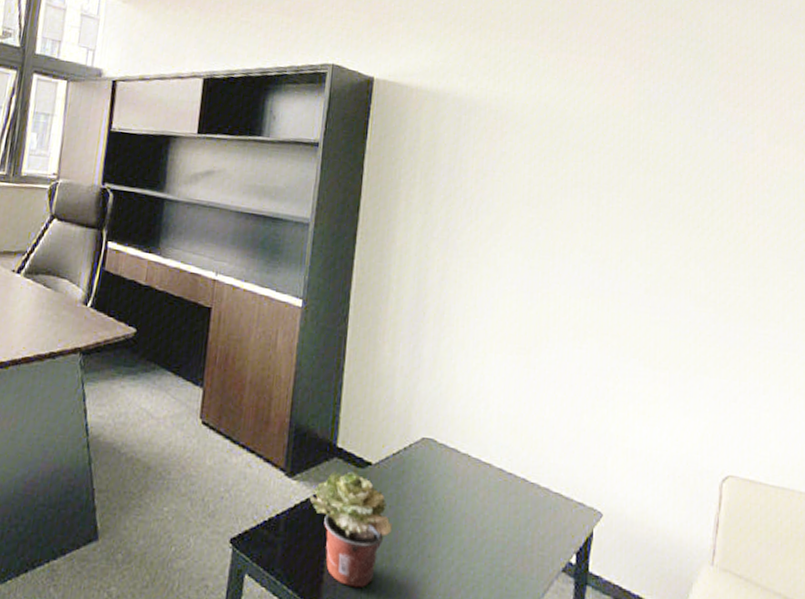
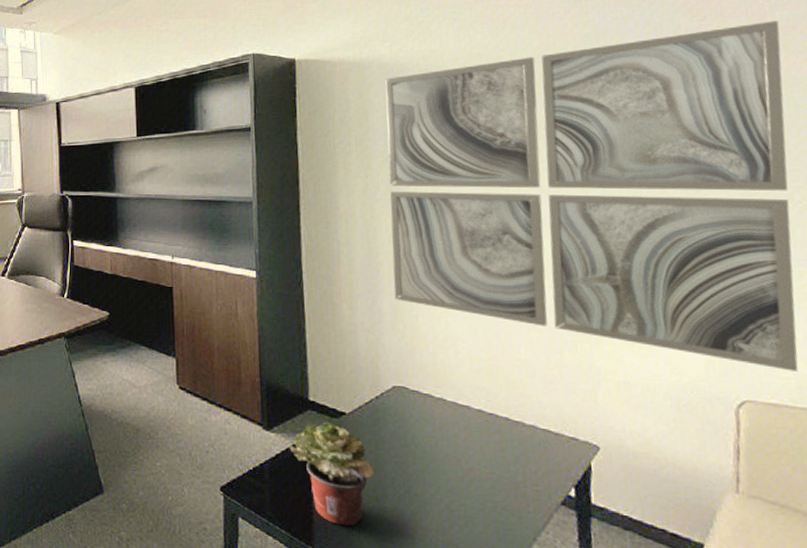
wall art: none [436,113,795,450] -> present [385,20,798,371]

